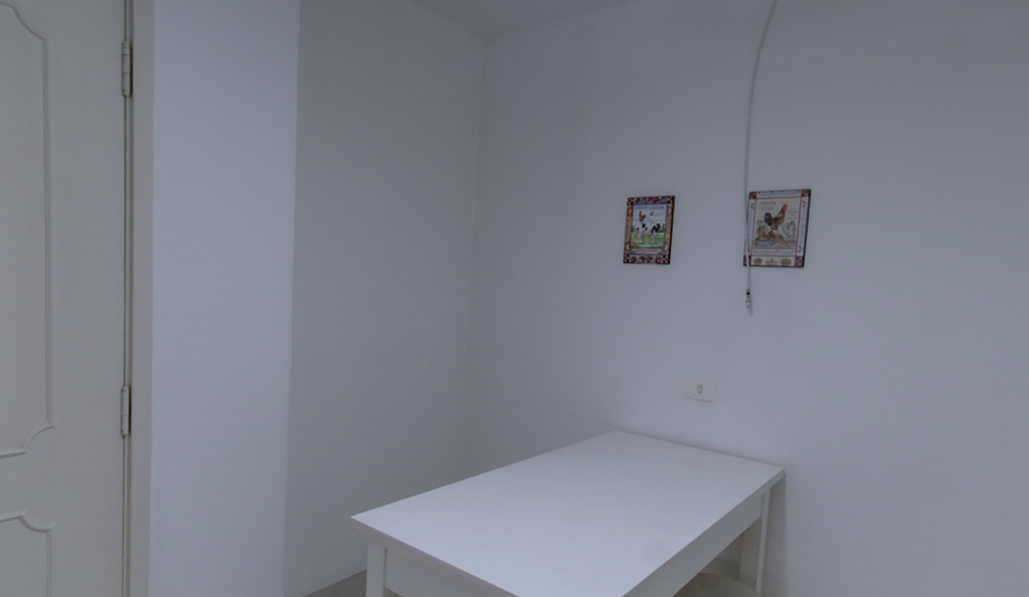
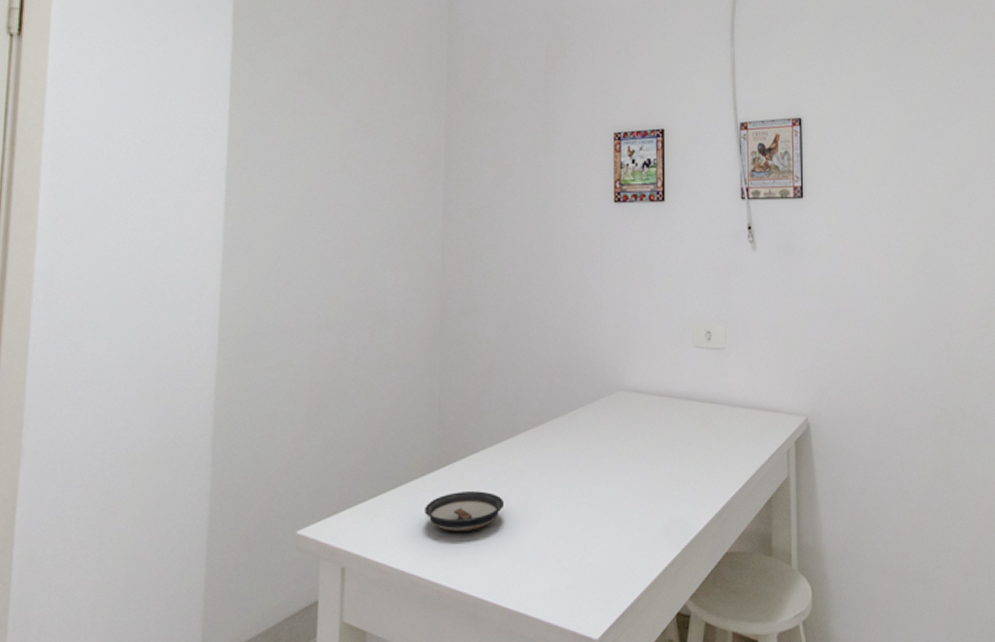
saucer: none [449,499,514,532] -> present [425,491,505,533]

